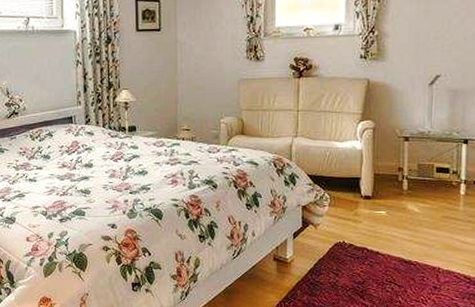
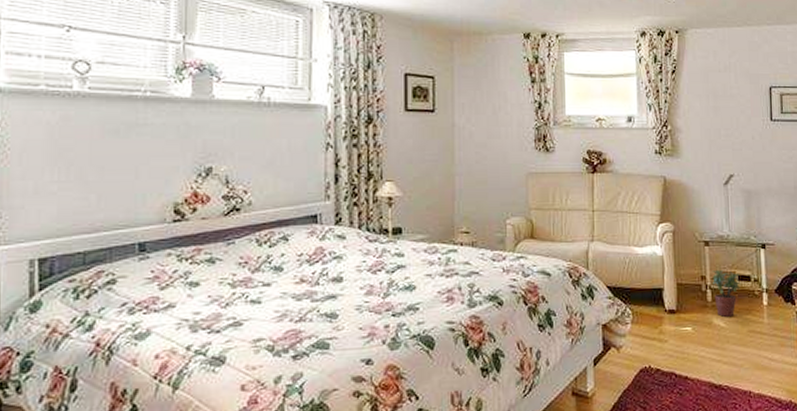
potted plant: none [409,163,439,203] -> present [712,270,741,317]

